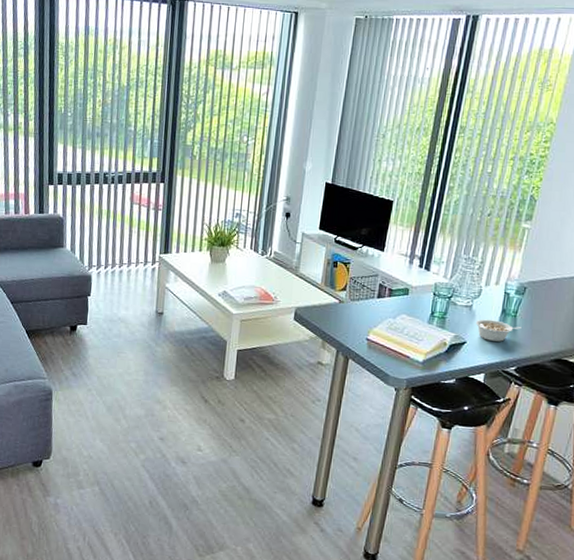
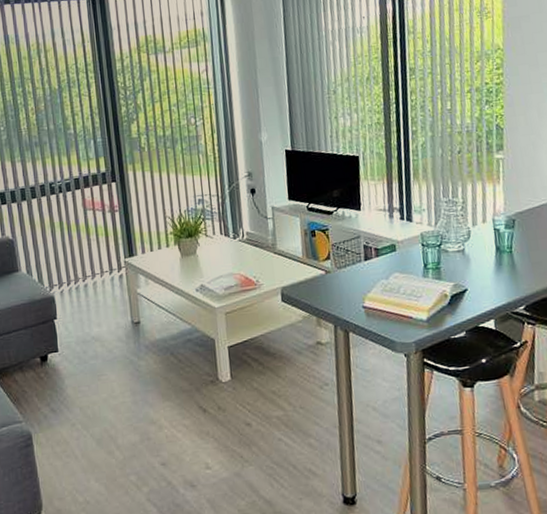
legume: present [475,319,521,342] -> none [471,260,520,283]

